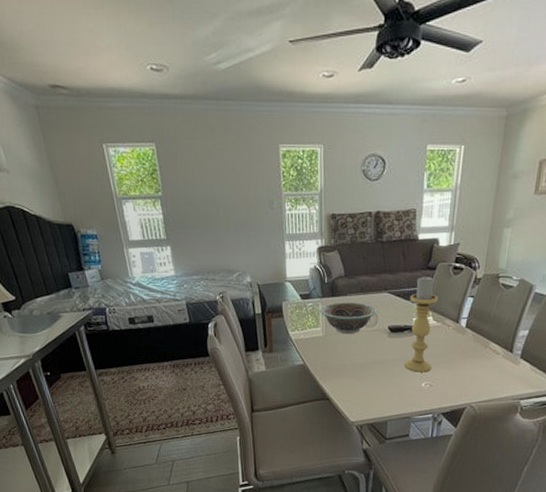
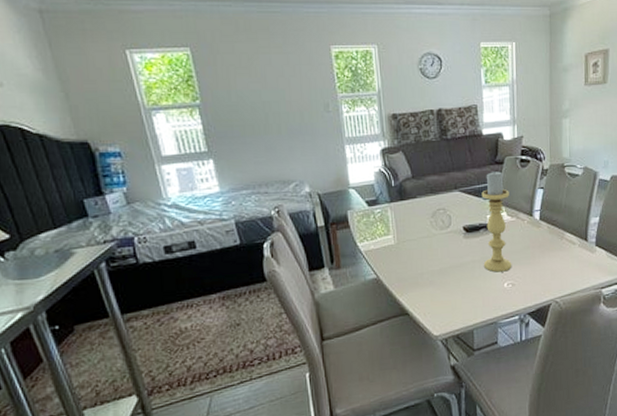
decorative bowl: present [319,302,377,334] -> none [388,204,450,239]

